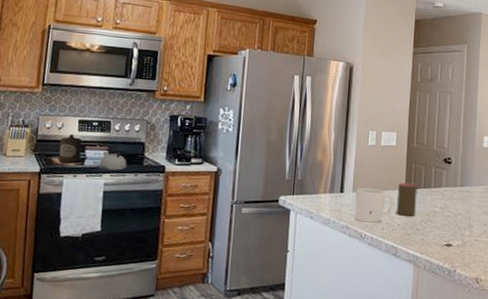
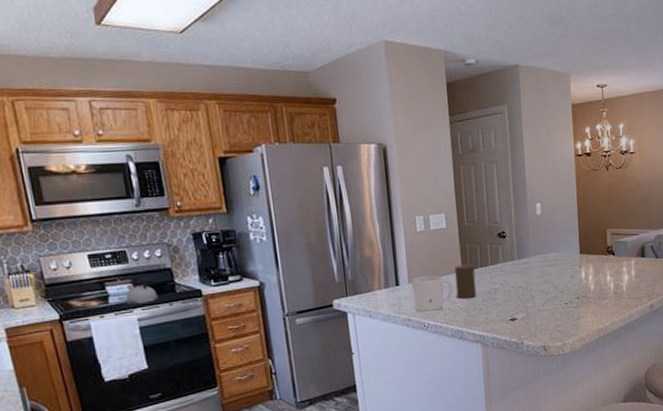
canister: present [58,134,83,165] -> none [72,272,104,307]

